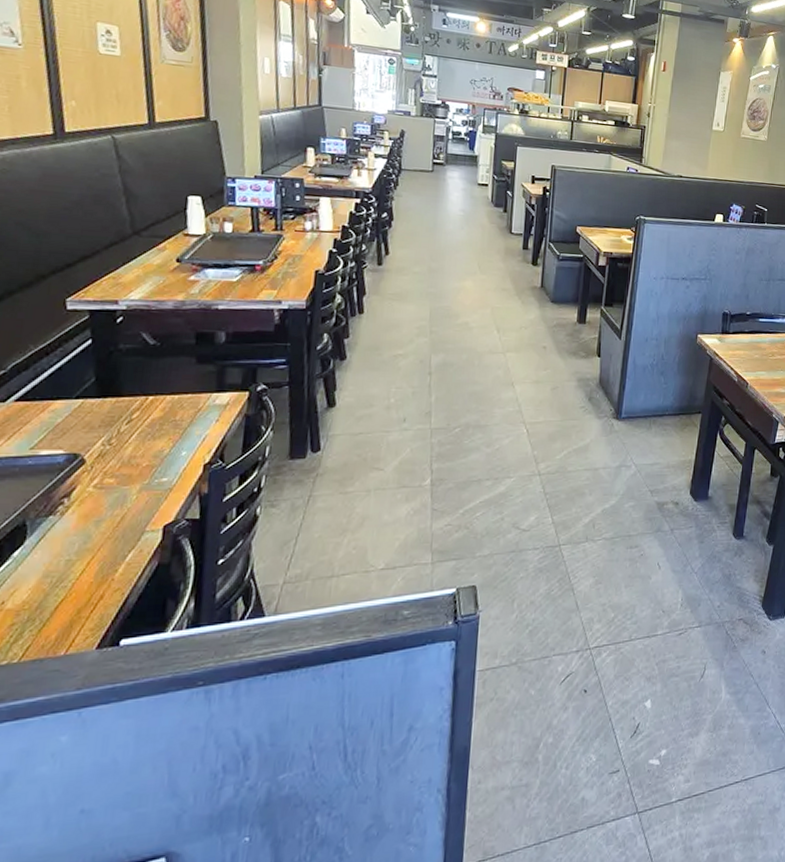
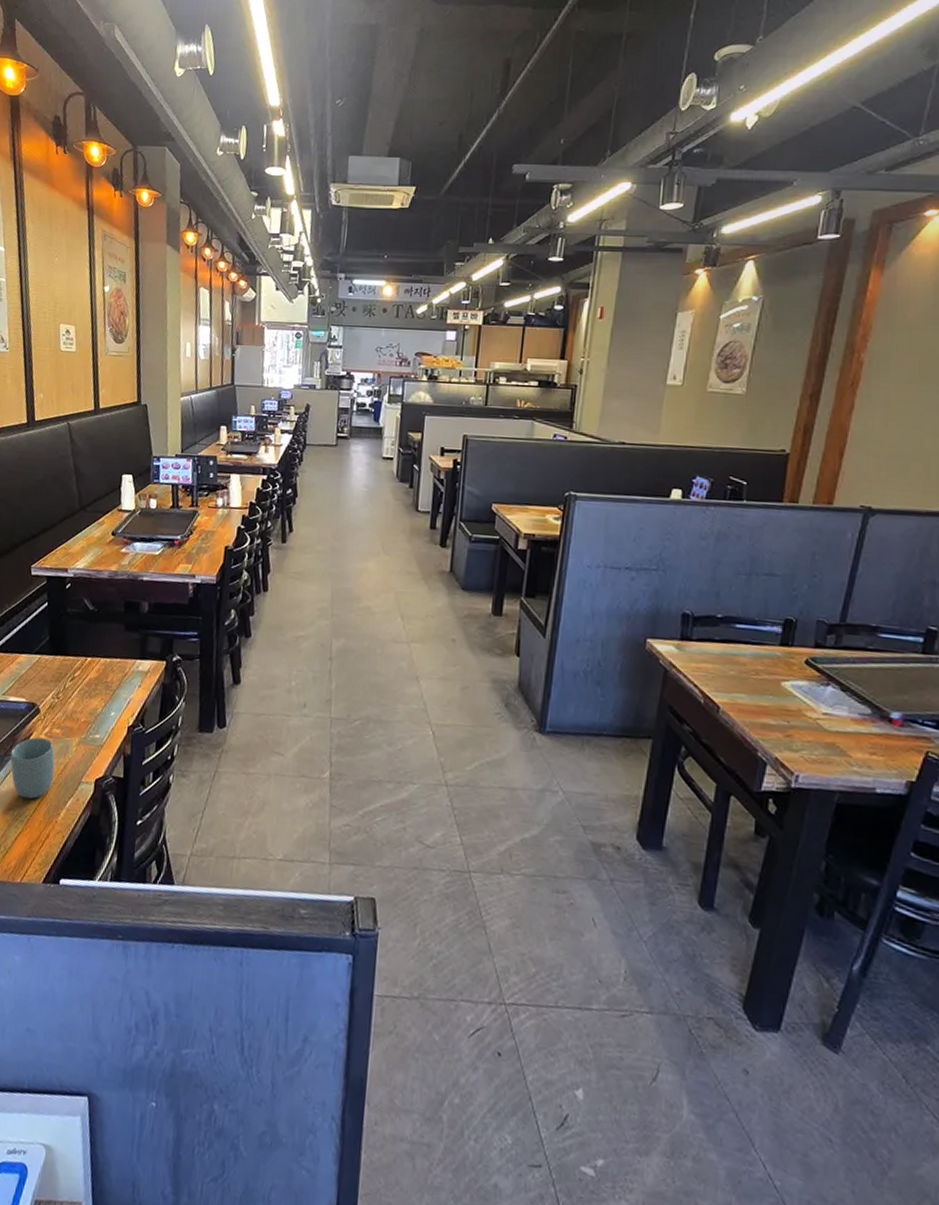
cup: none [44,491,109,561] -> present [10,737,55,799]

